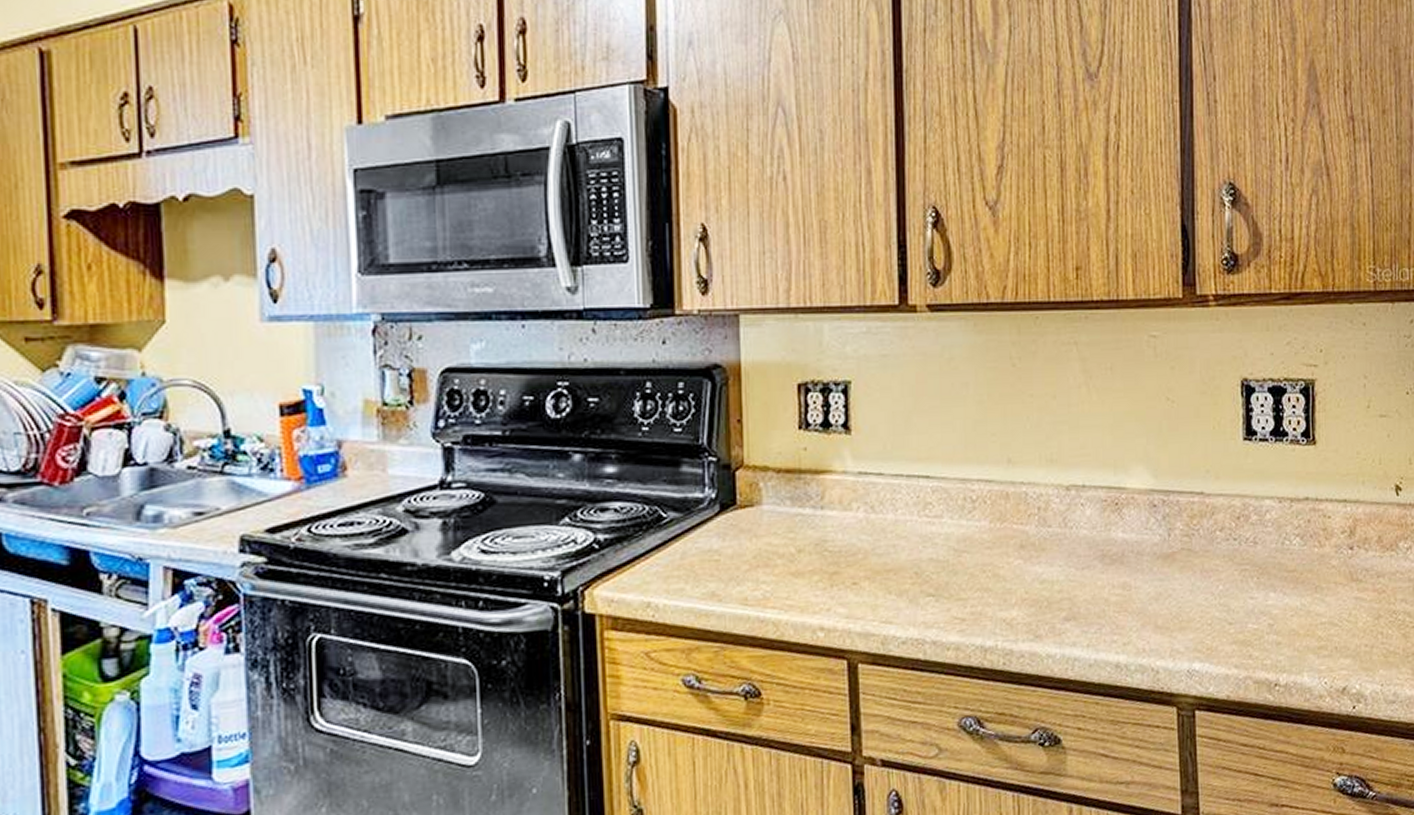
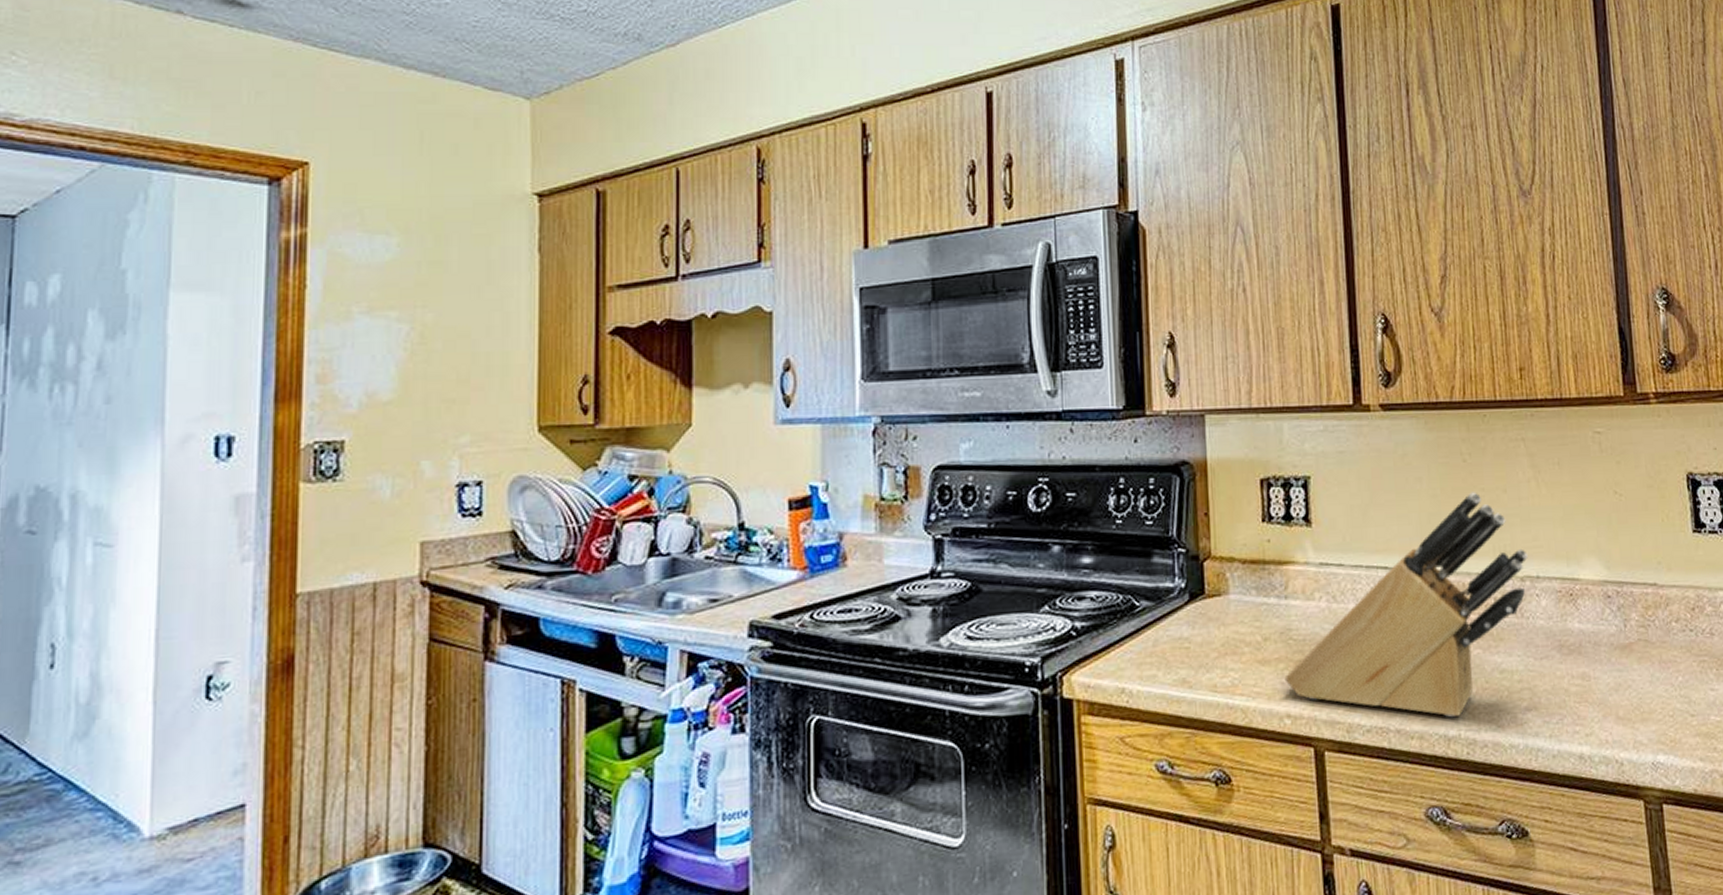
knife block: none [818,398,1074,629] -> present [1284,492,1528,718]

